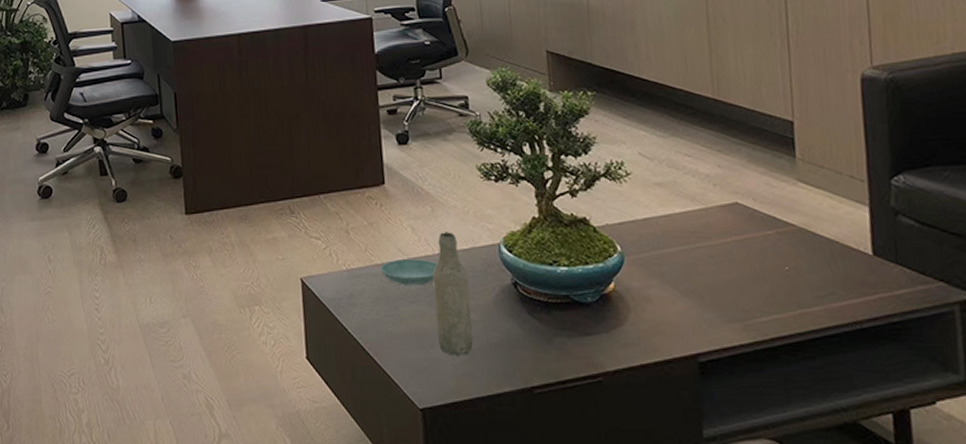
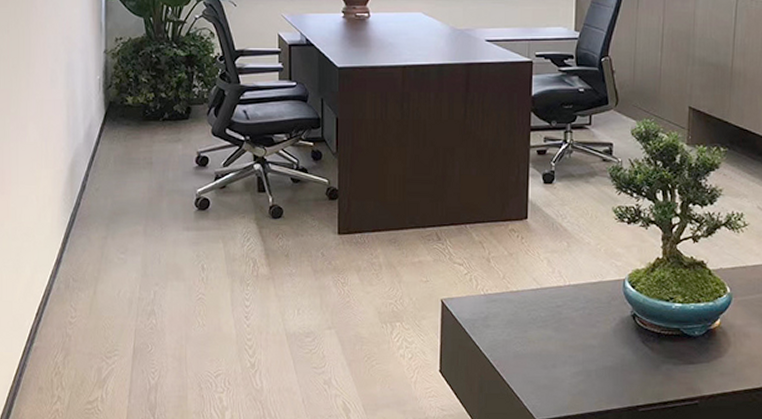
saucer: present [380,259,437,286] -> none [515,288,567,313]
bottle: present [432,232,473,355] -> none [560,266,593,376]

